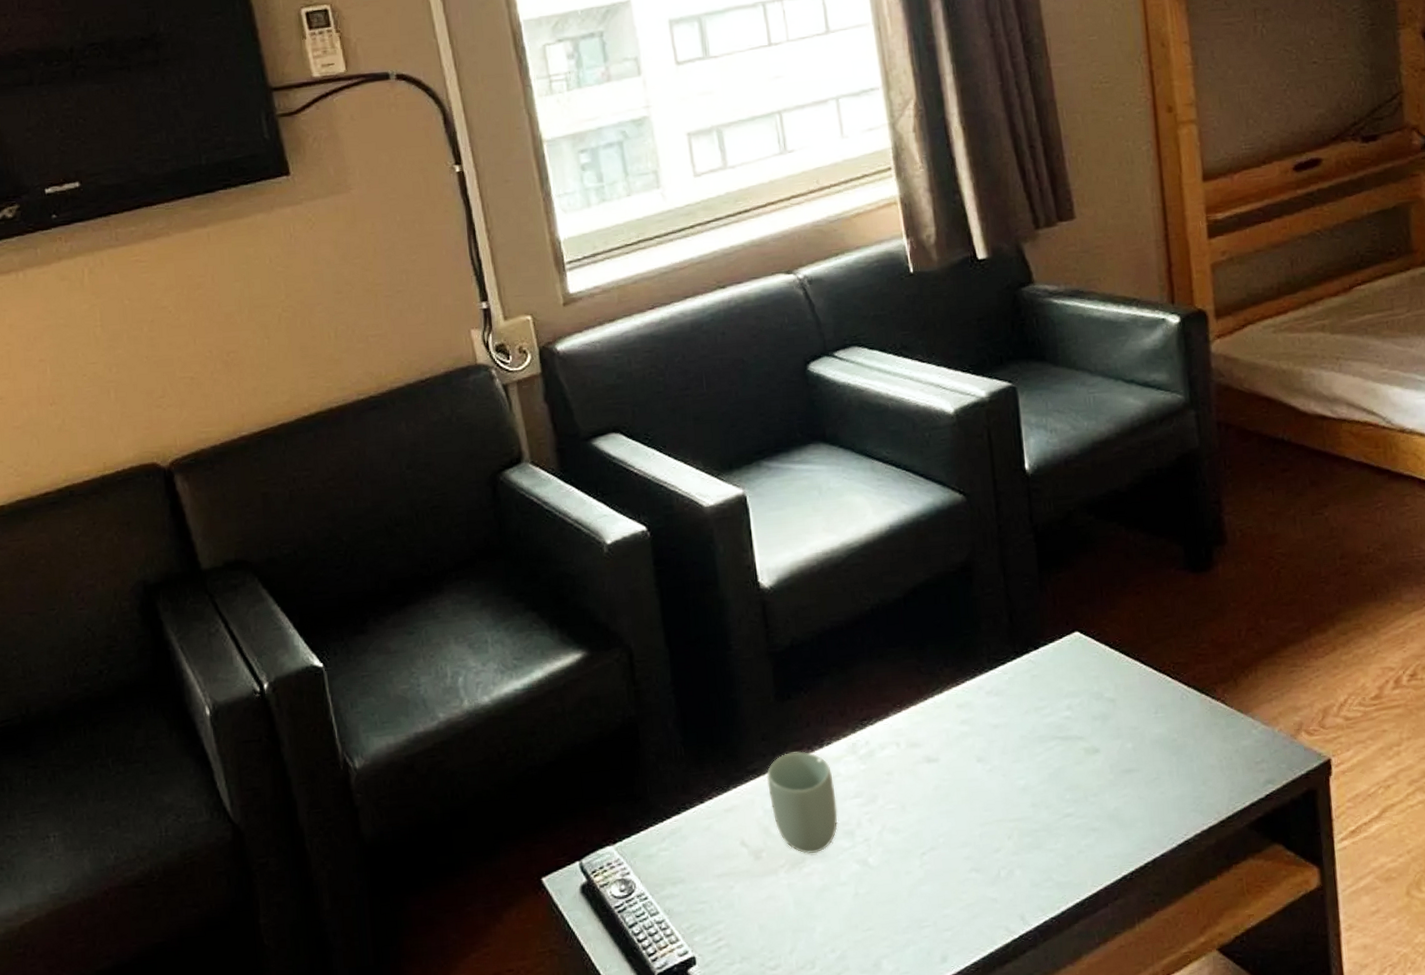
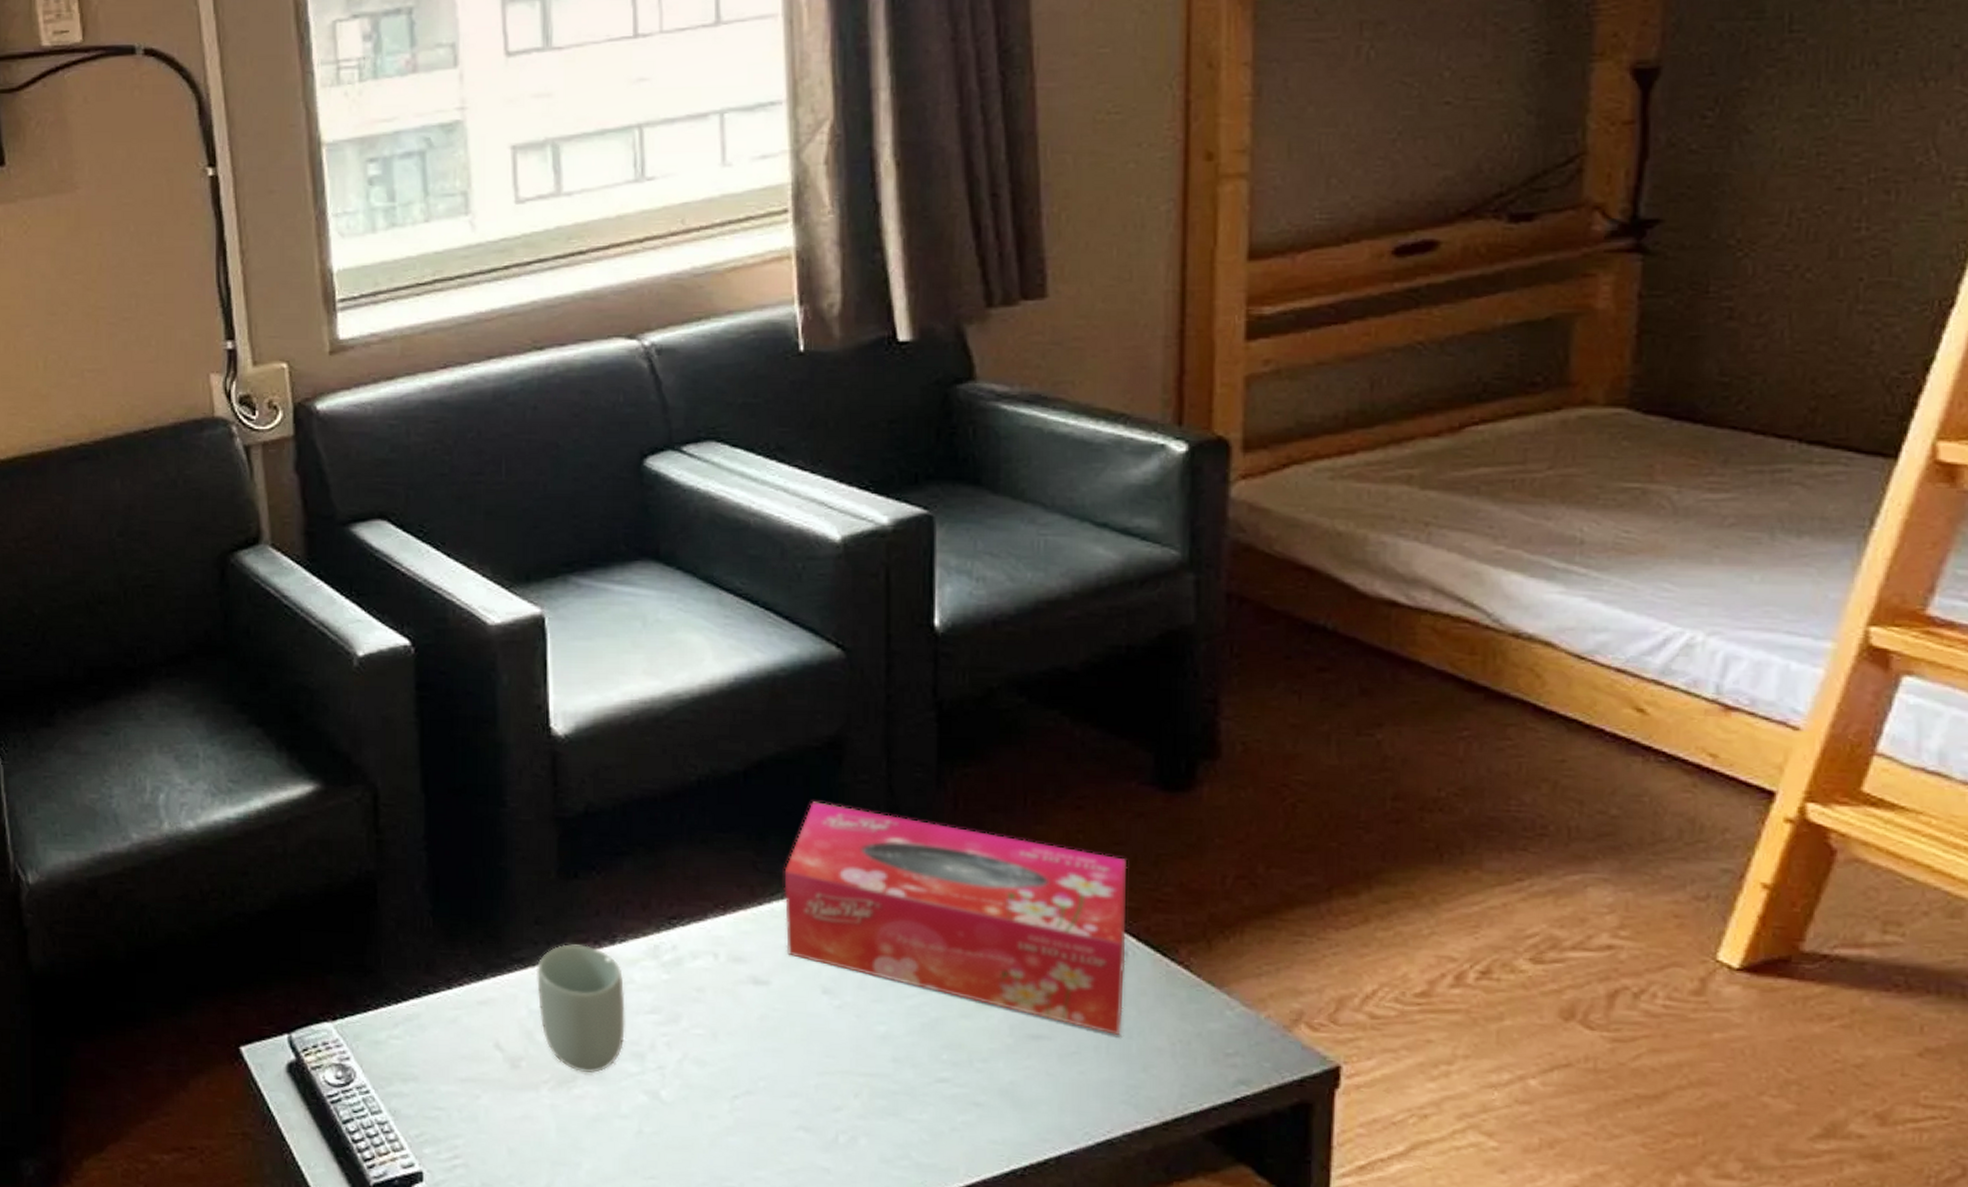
tissue box: none [940,614,1185,761] -> present [784,801,1128,1036]

